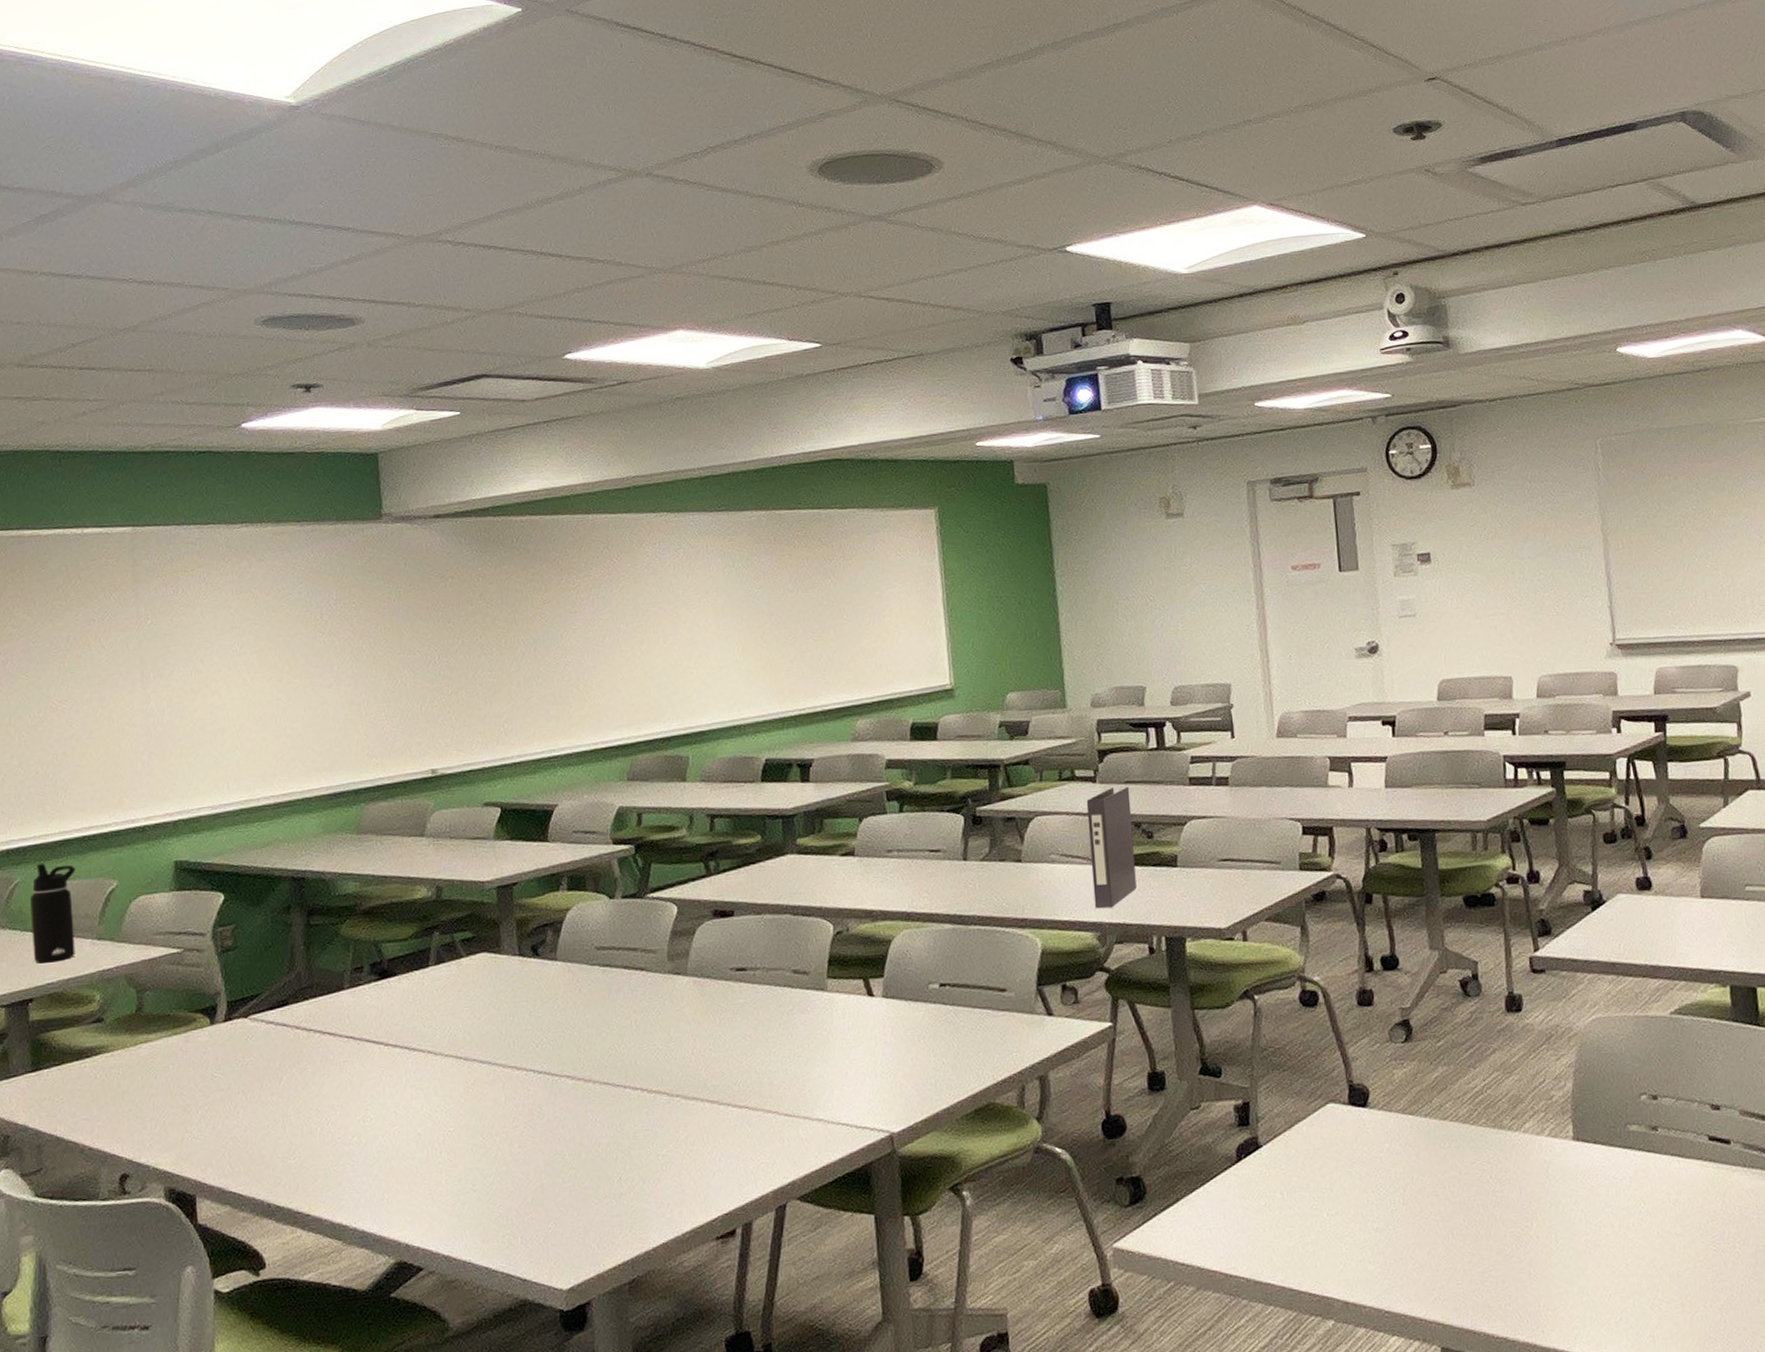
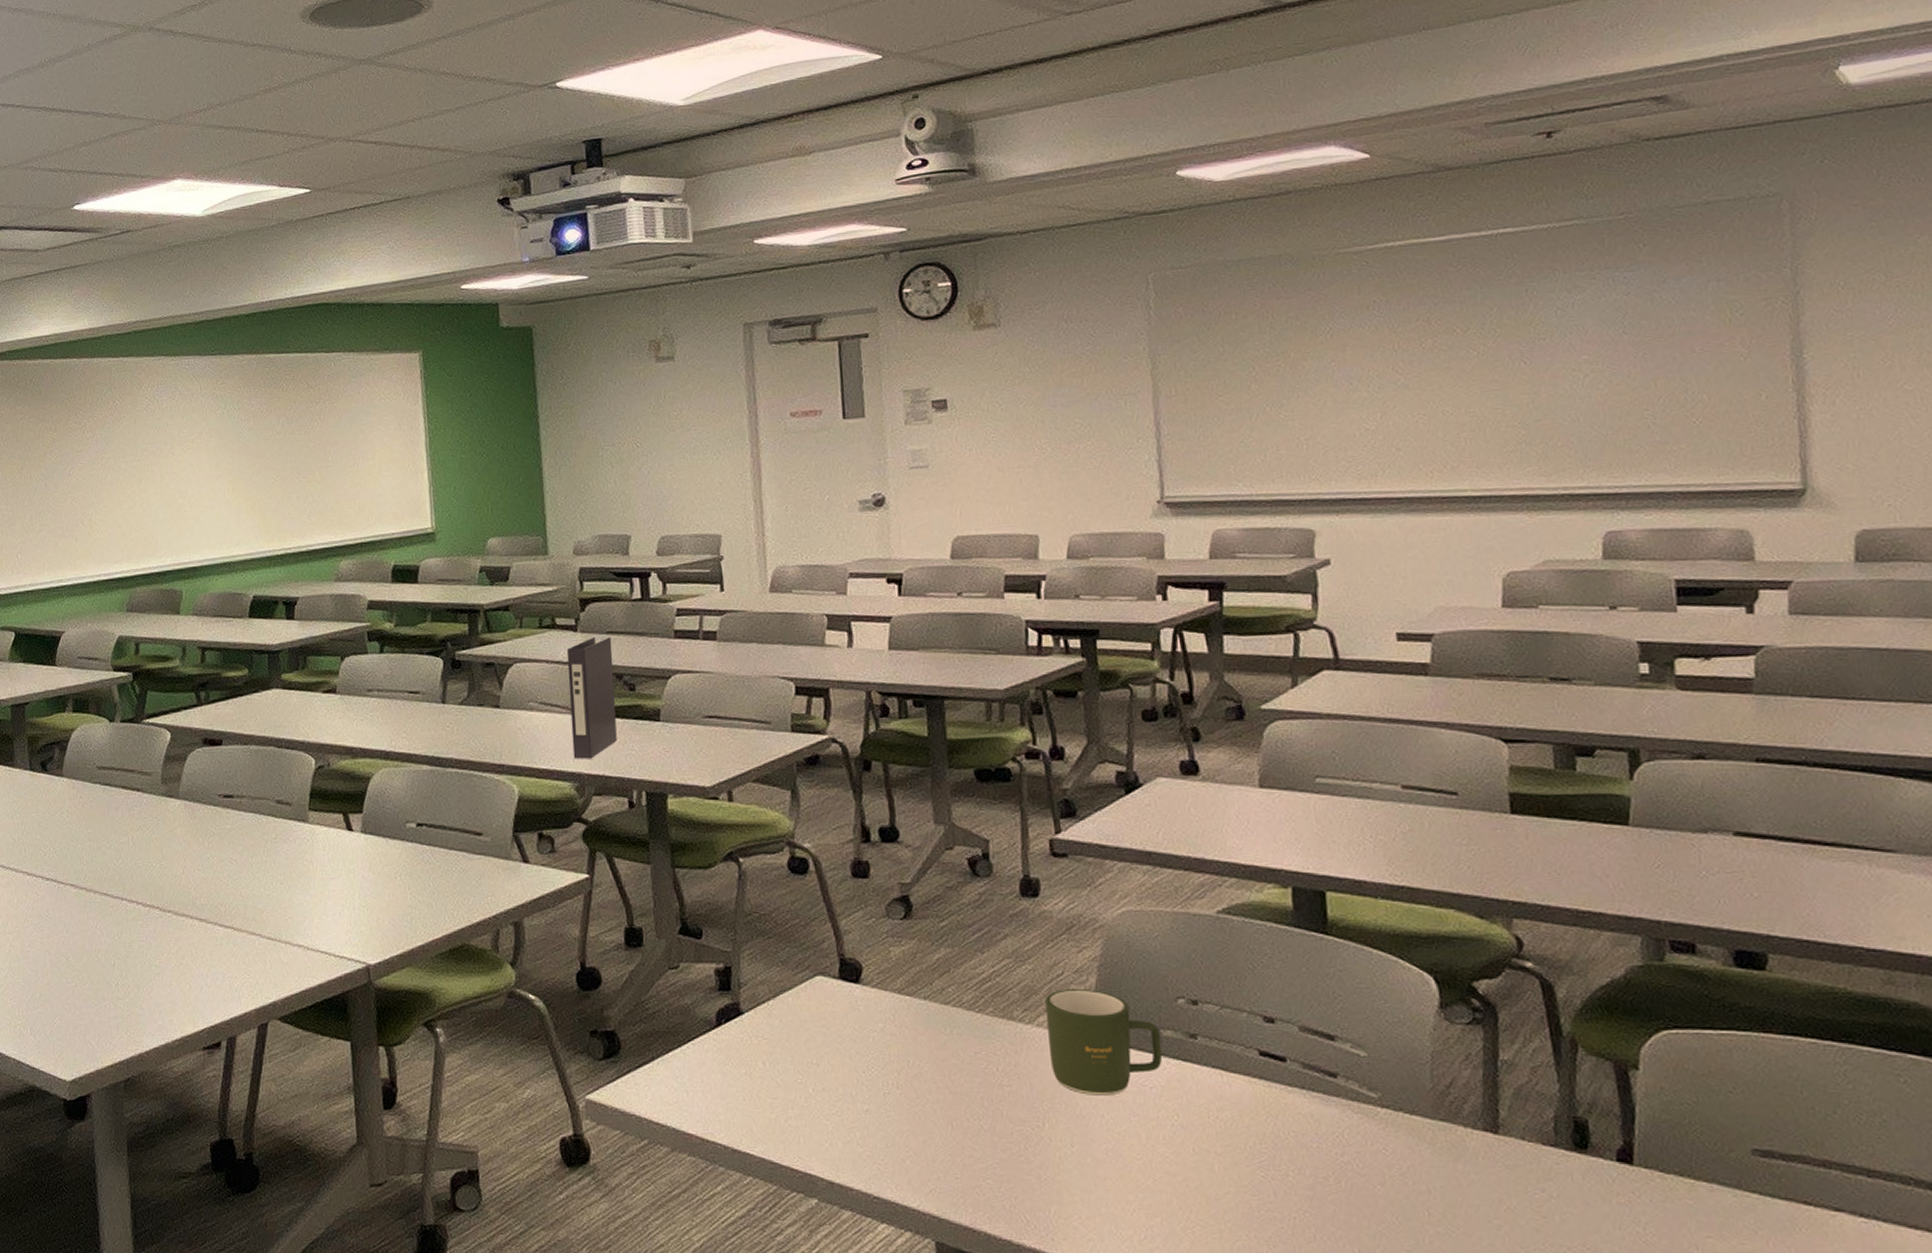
mug: none [1530,1093,1630,1192] -> present [1045,989,1163,1096]

